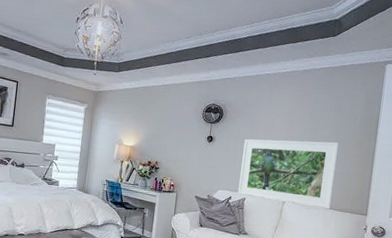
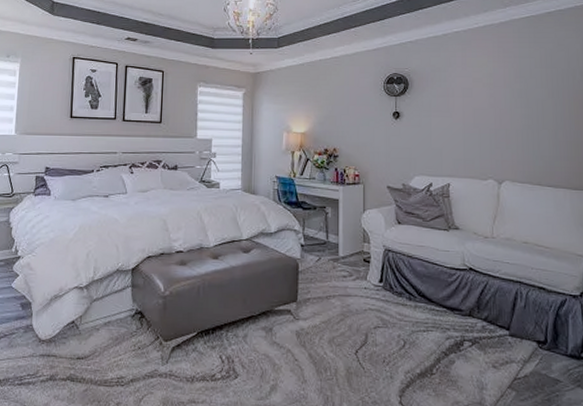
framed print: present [237,138,340,210] -> none [439,104,562,189]

